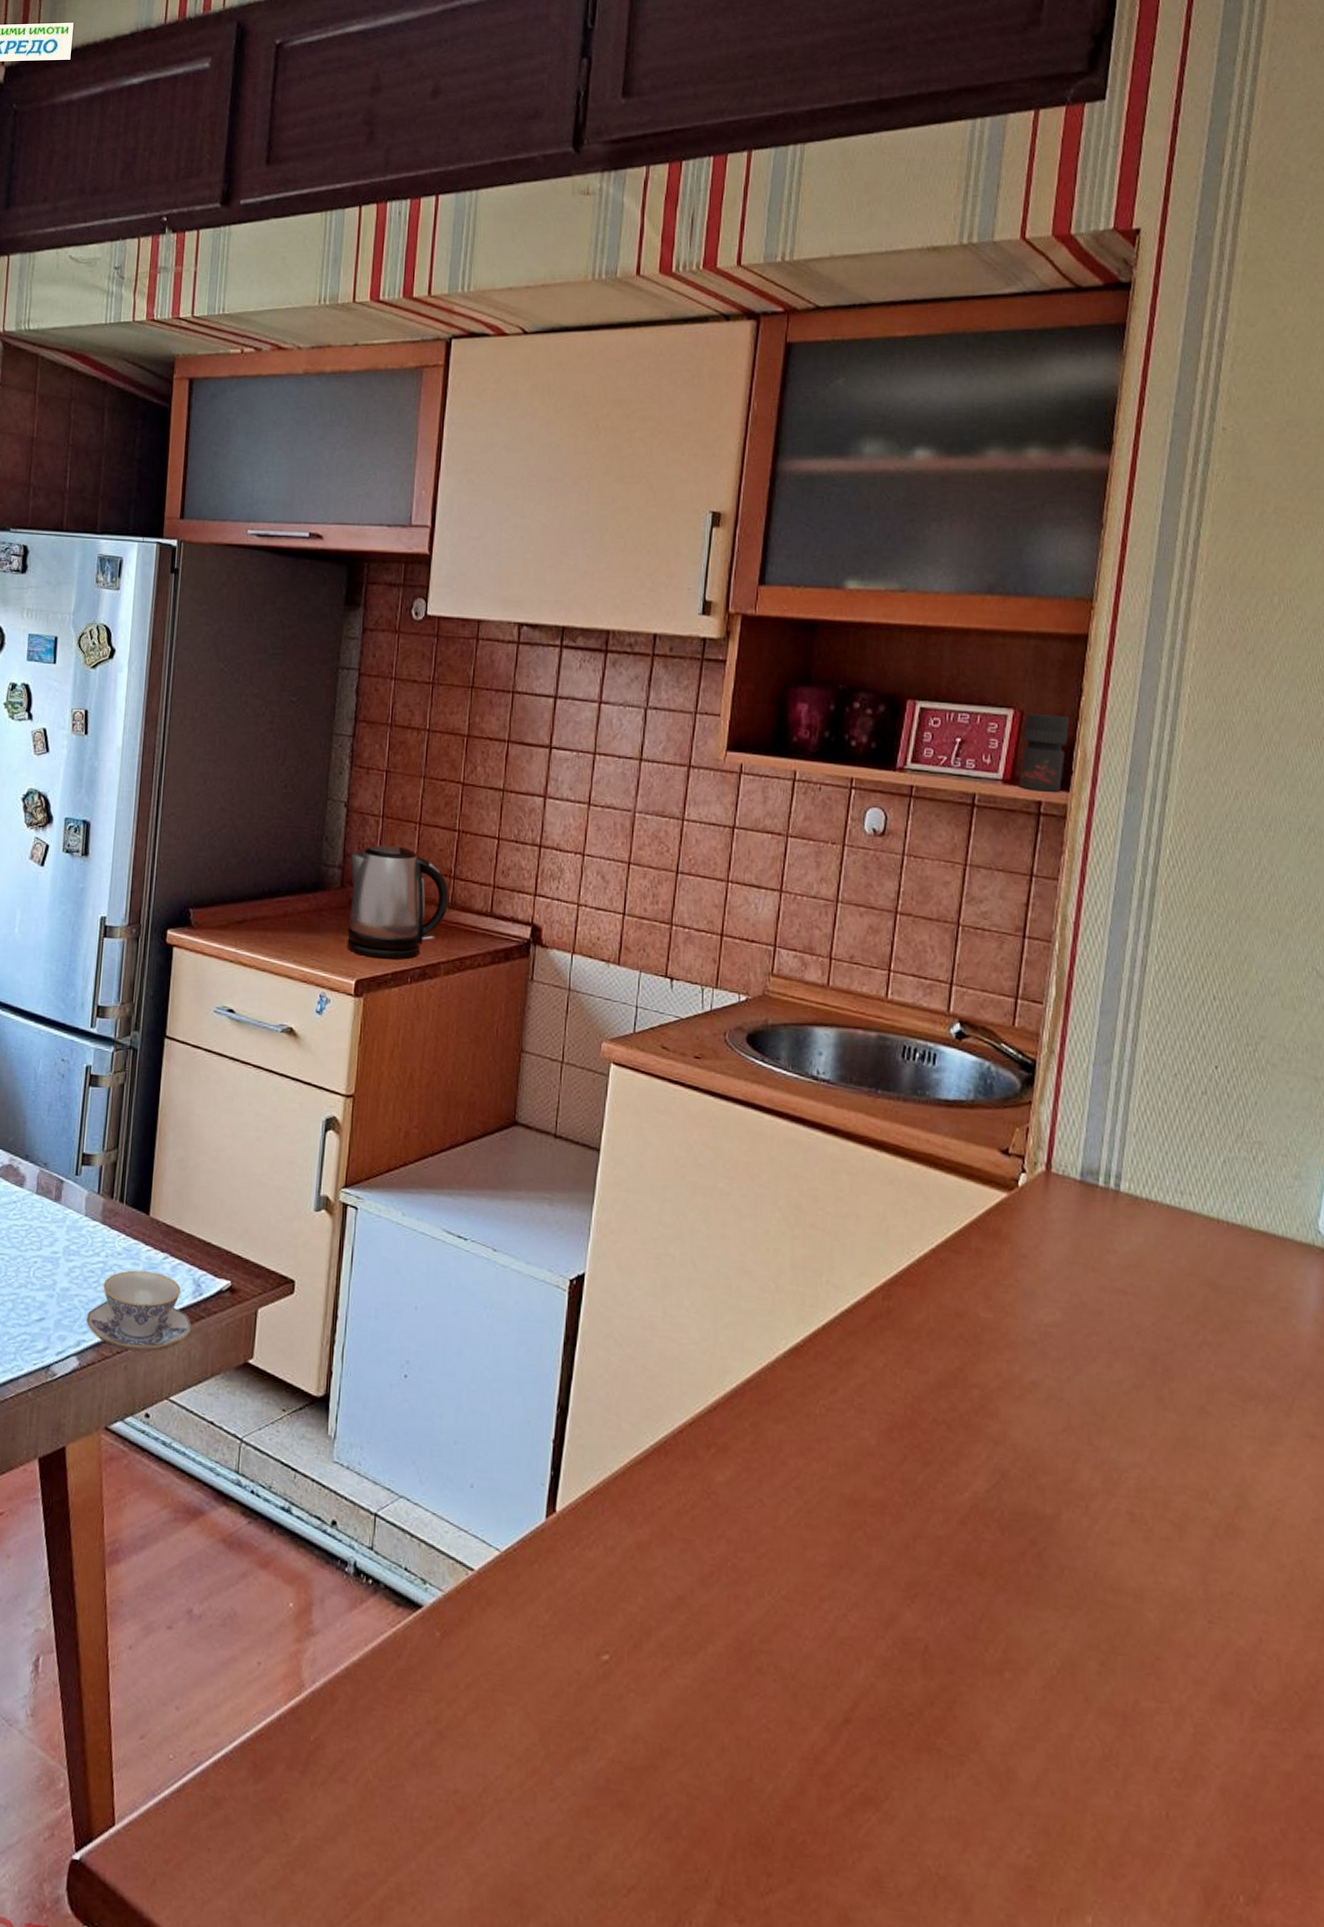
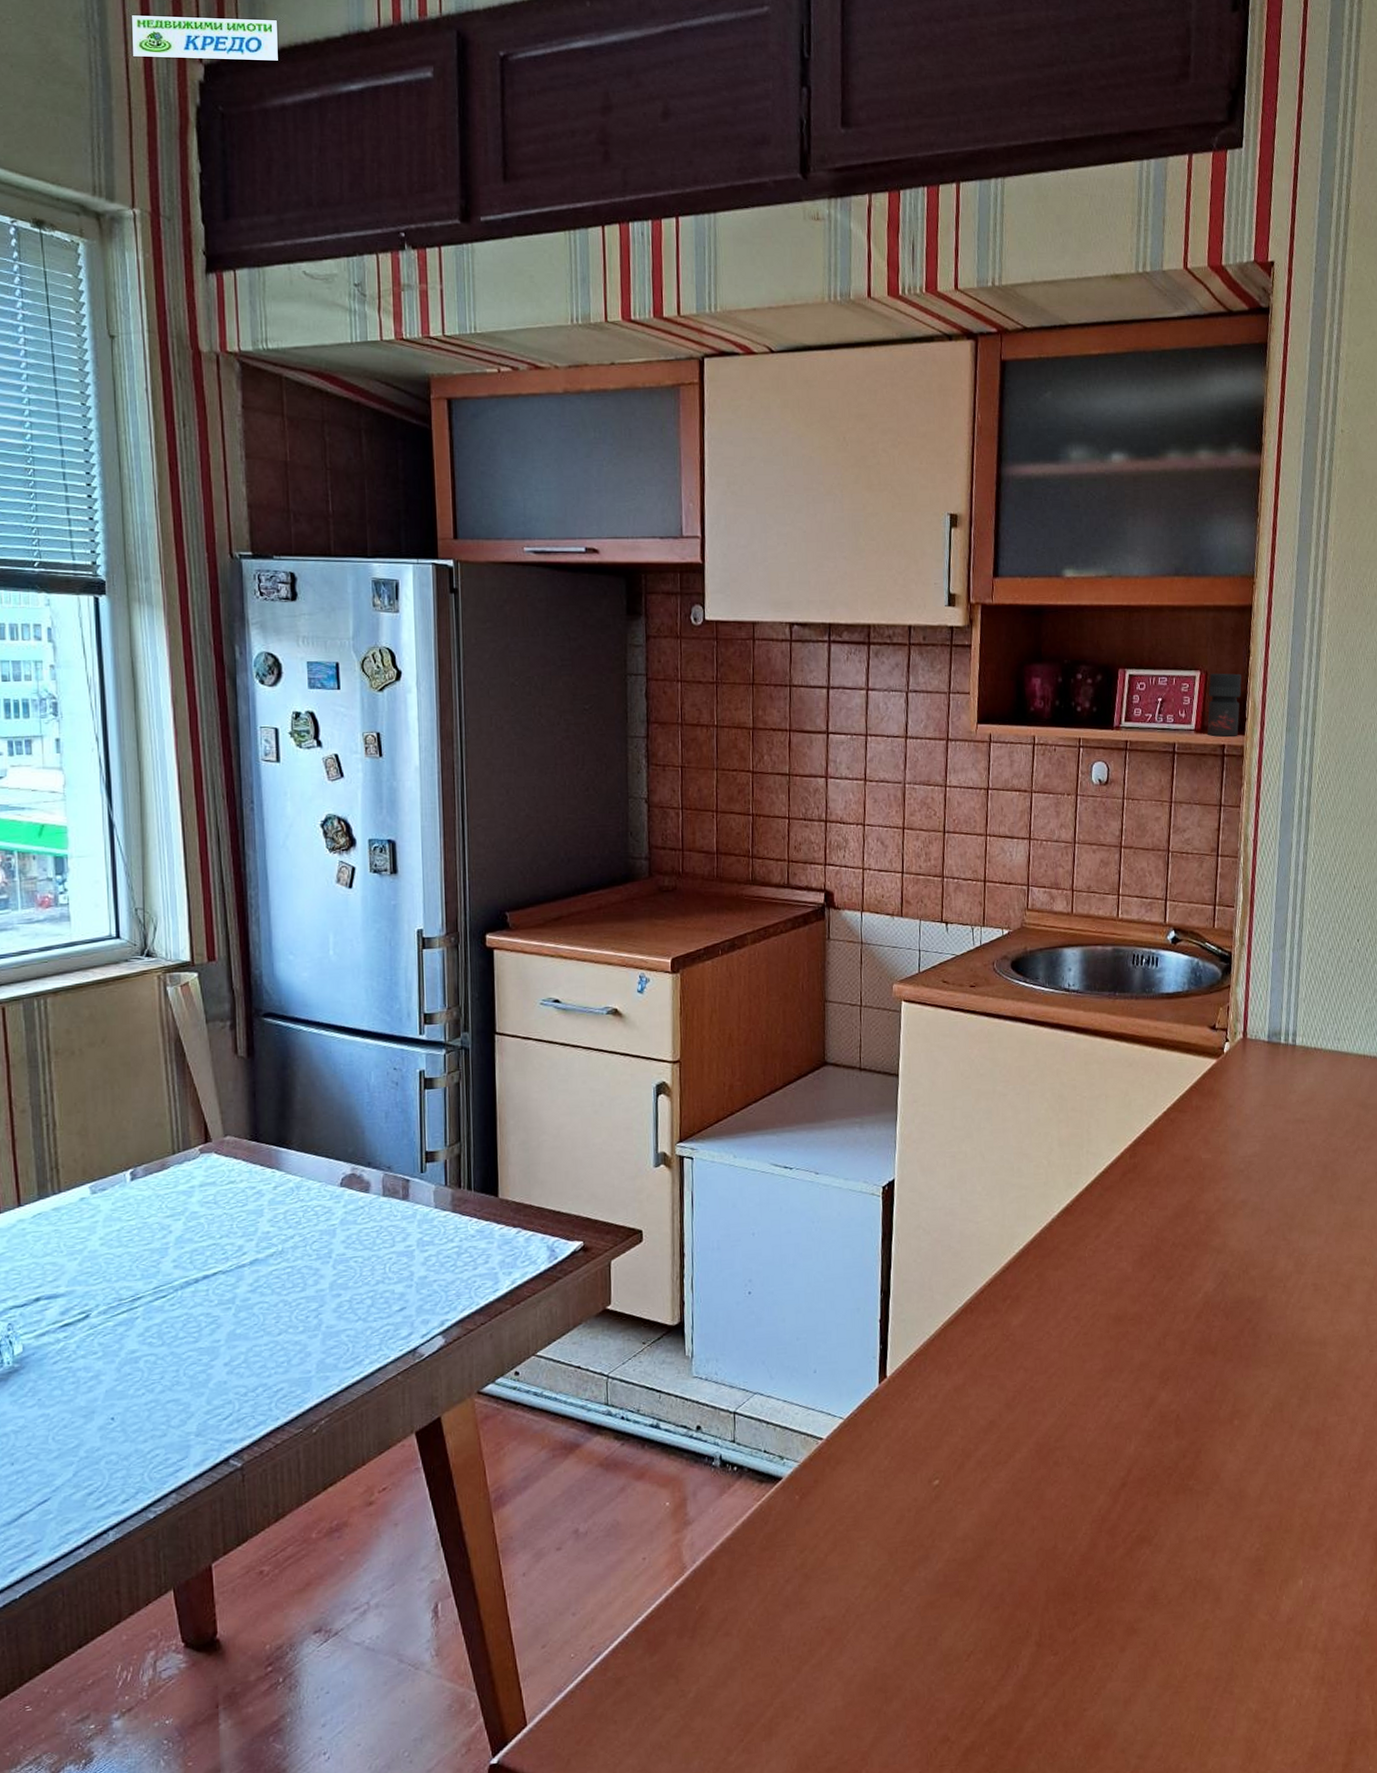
teacup: present [85,1270,191,1352] -> none [447,1246,550,1321]
kettle: present [347,845,450,961] -> none [655,834,750,937]

